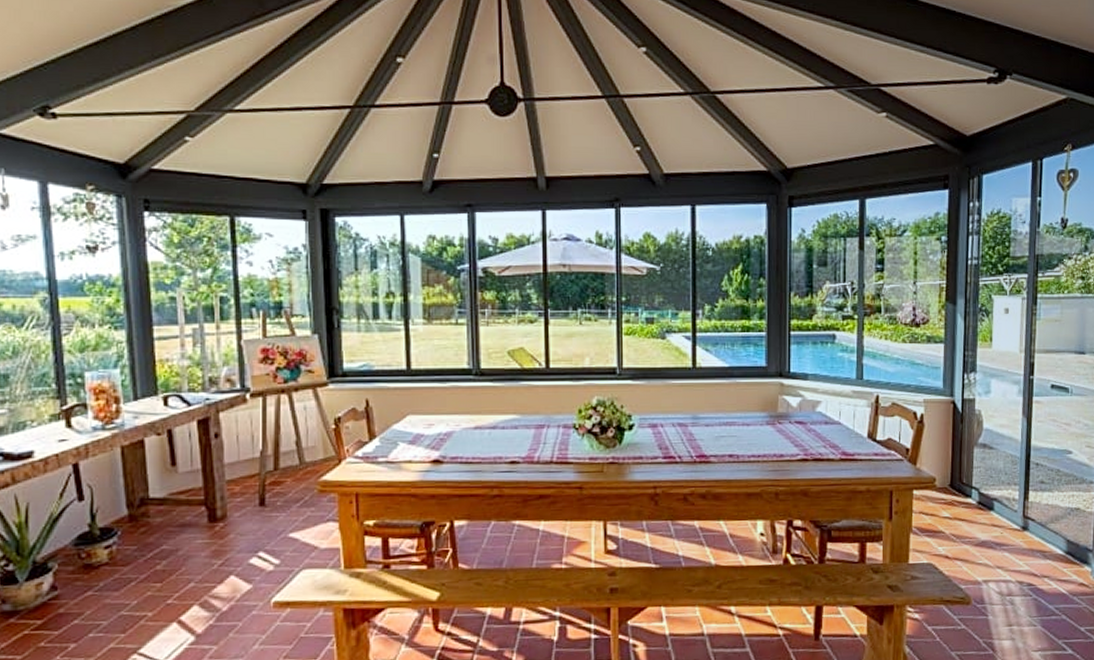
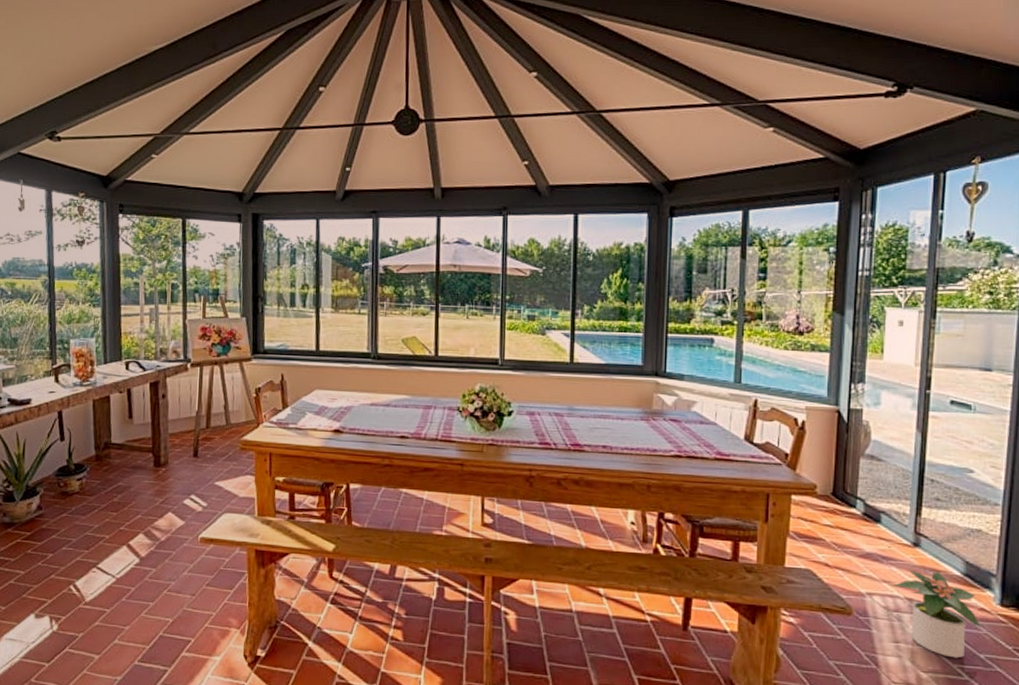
potted plant: none [1007,553,1080,634] -> present [895,569,980,659]

